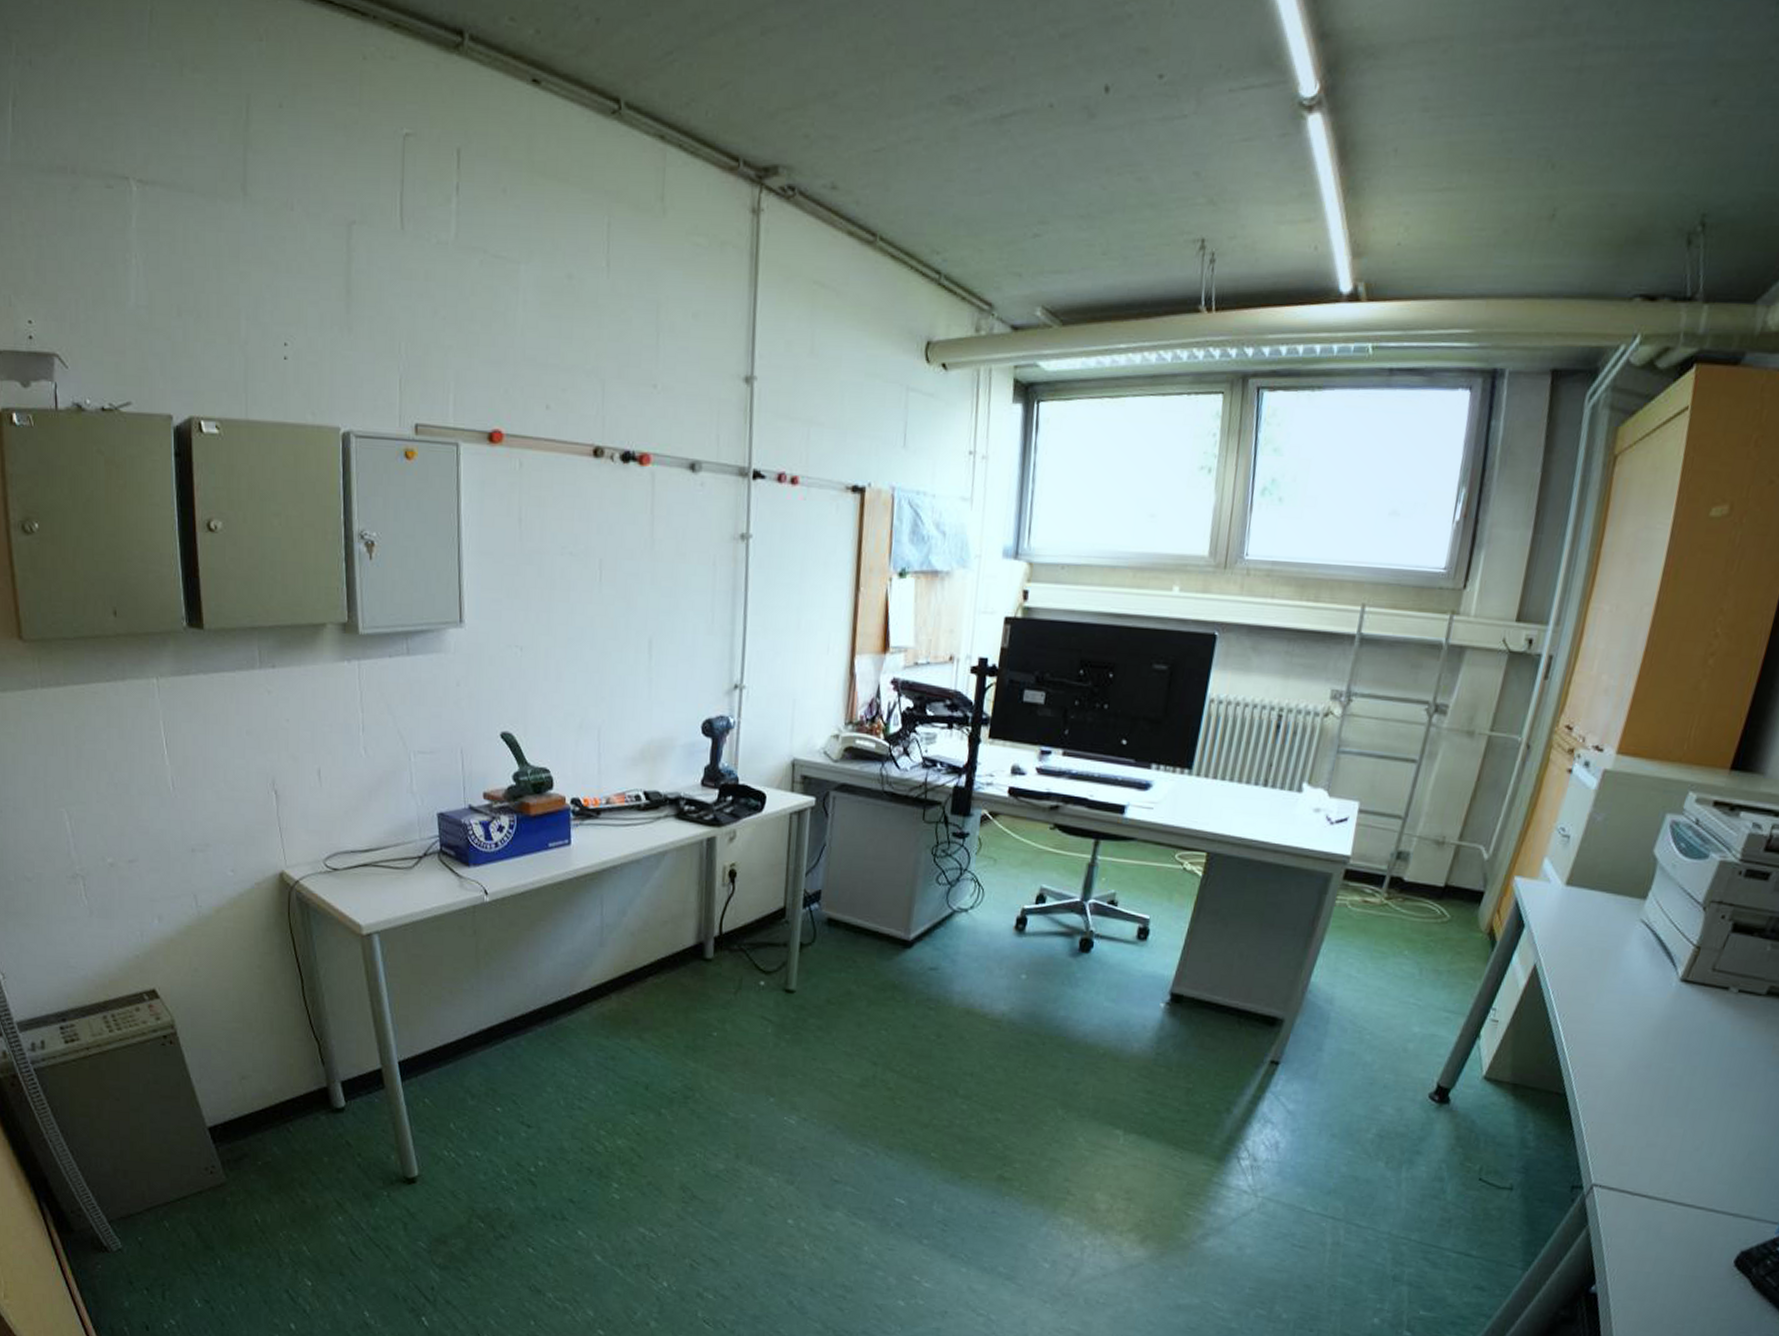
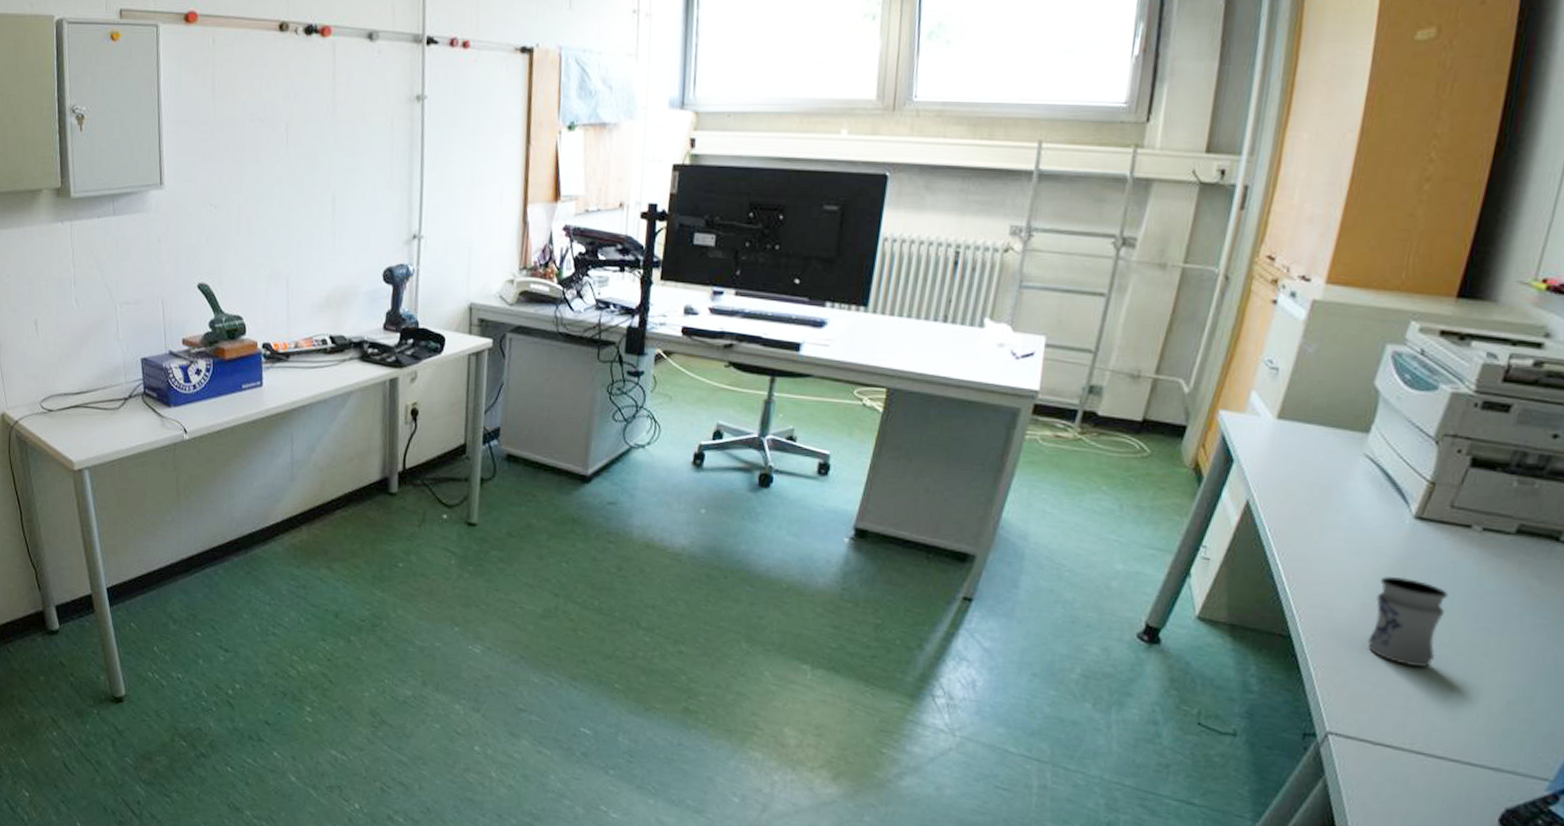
jar: none [1632,1036,1706,1121] -> present [1367,576,1449,667]

